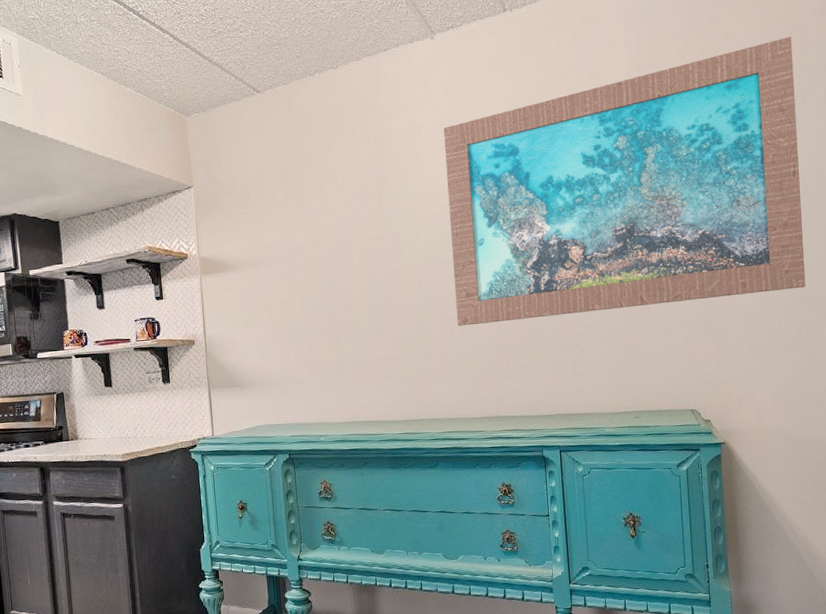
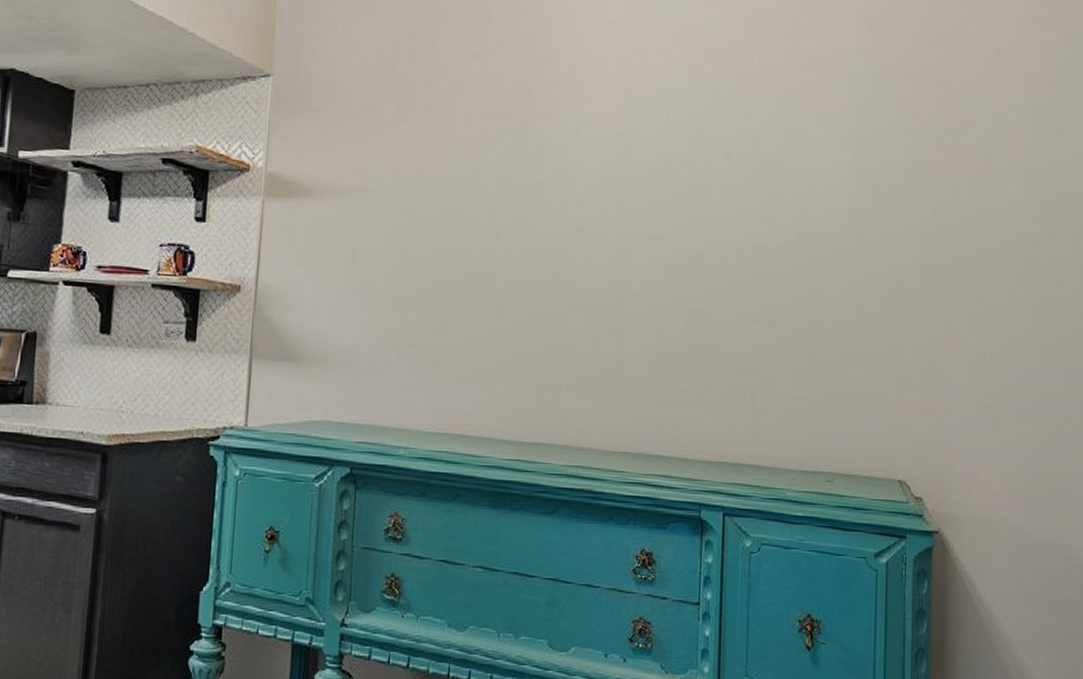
wall art: present [443,36,806,326] -> none [606,21,1056,339]

